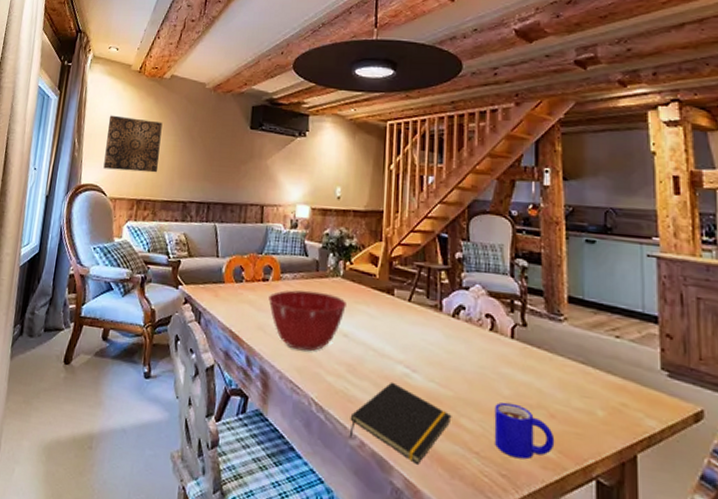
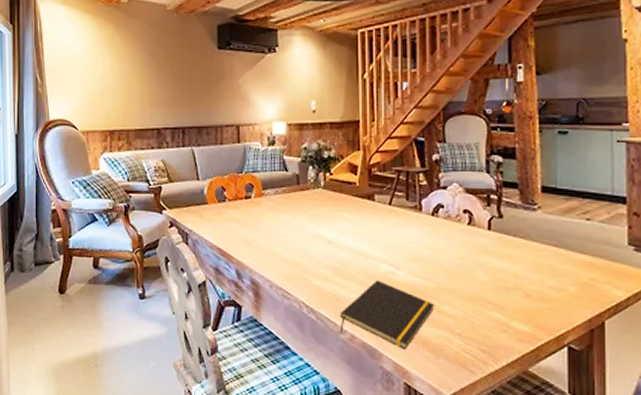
wall art: present [103,115,163,173] -> none [69,46,128,102]
mixing bowl: present [268,290,347,352] -> none [252,203,329,260]
mug: present [494,402,555,460] -> none [474,287,530,336]

